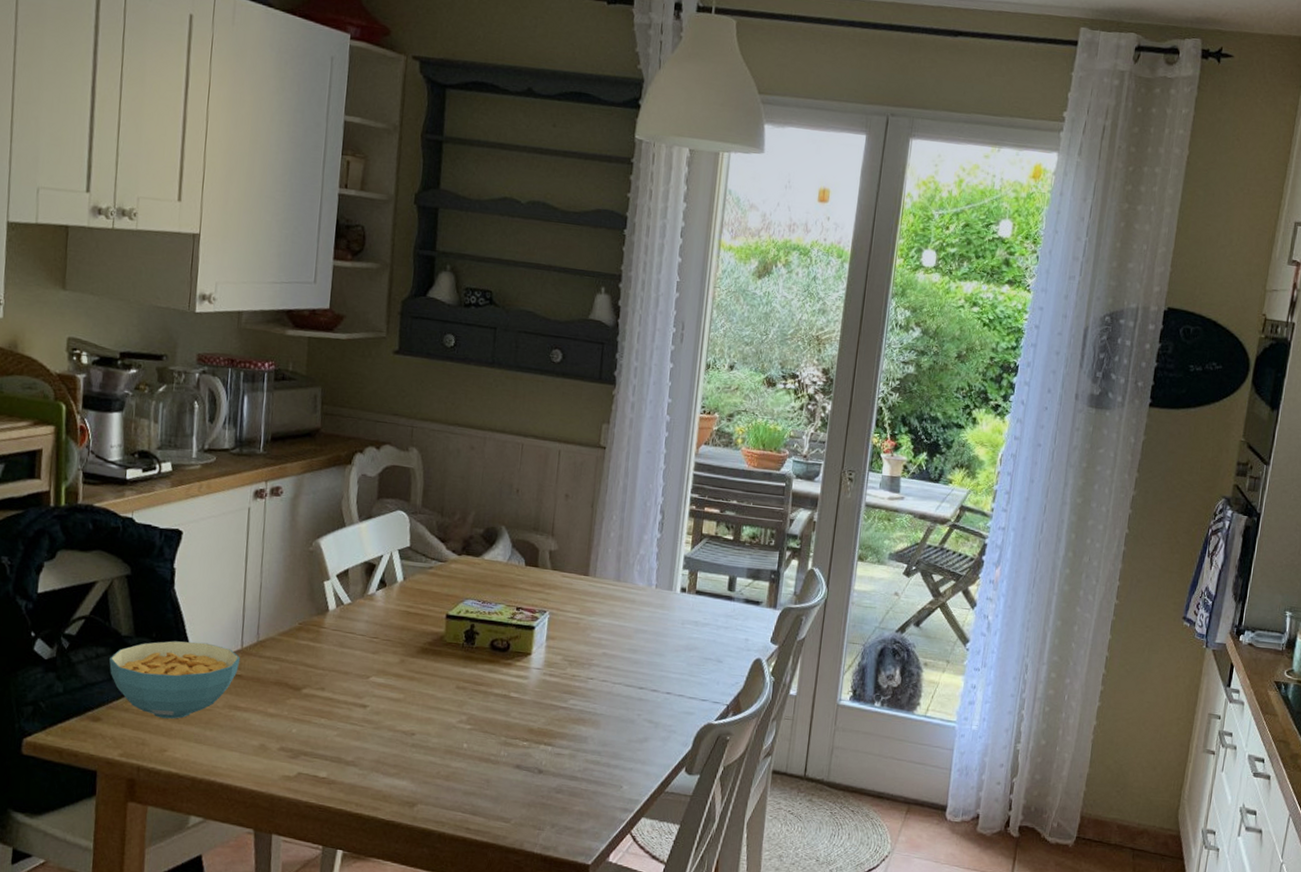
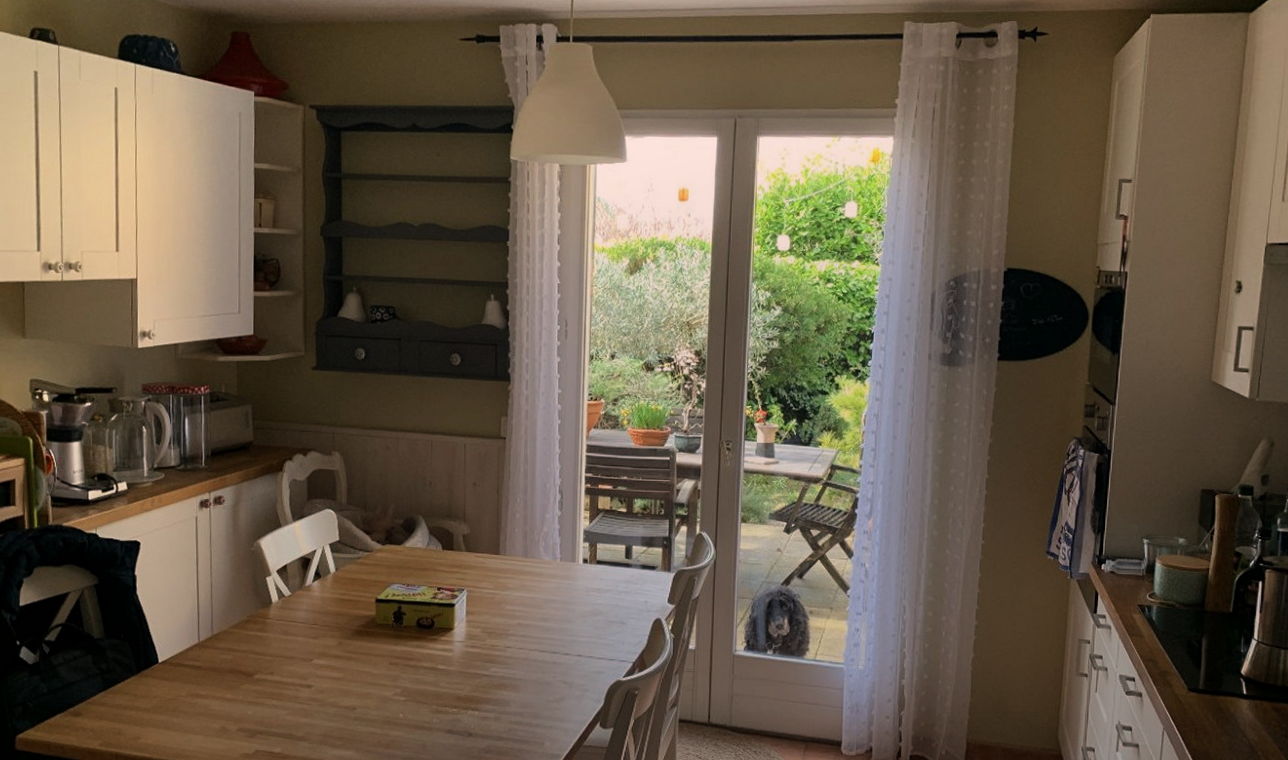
cereal bowl: present [109,641,241,719] -> none [85,639,199,710]

